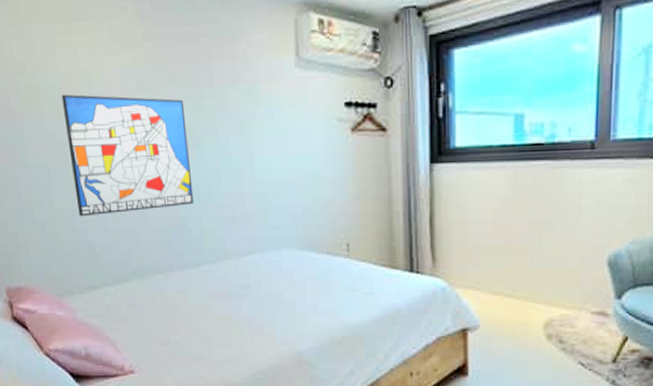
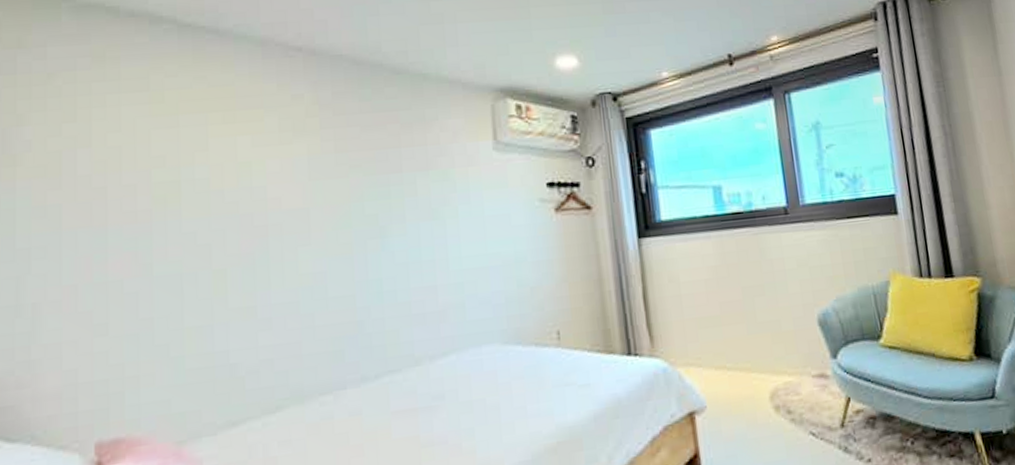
wall art: present [61,94,194,217] -> none [210,188,375,333]

